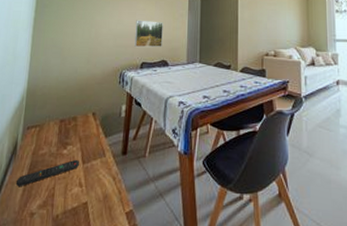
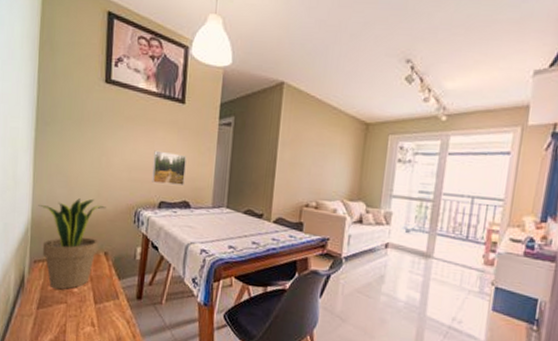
remote control: present [16,159,79,187] -> none [26,298,91,321]
potted plant: none [34,65,95,153] -> present [38,198,106,290]

